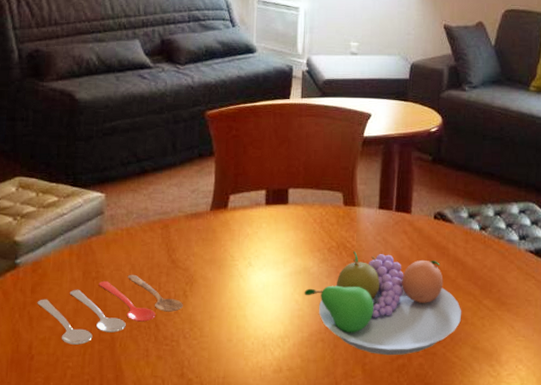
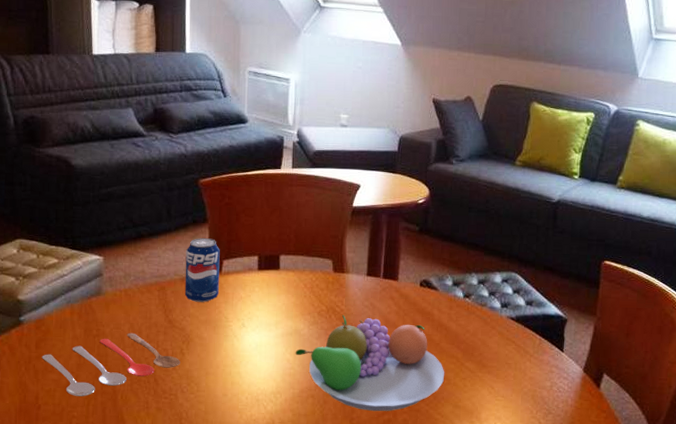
beverage can: none [189,172,226,240] -> present [184,238,220,302]

